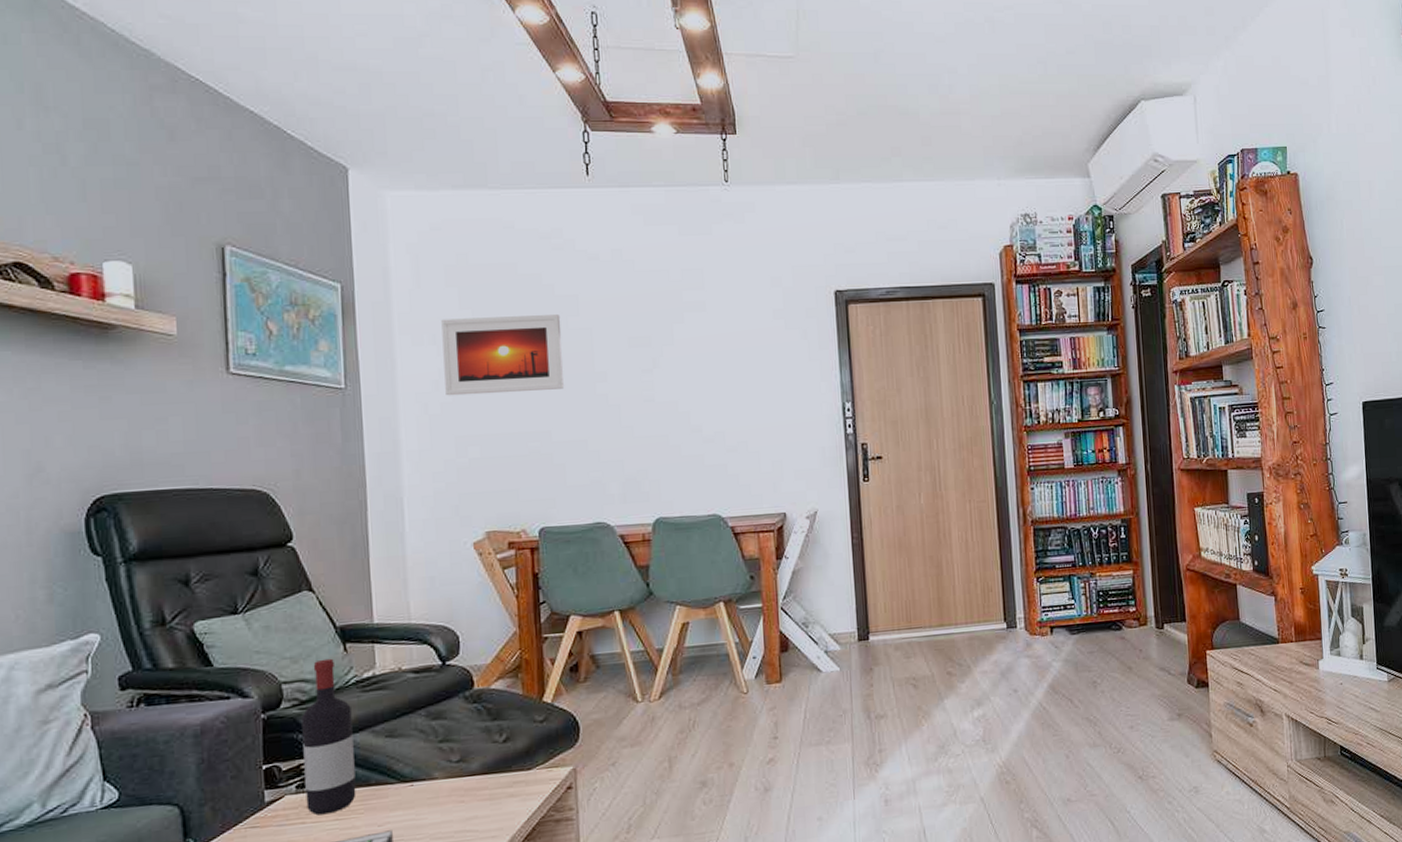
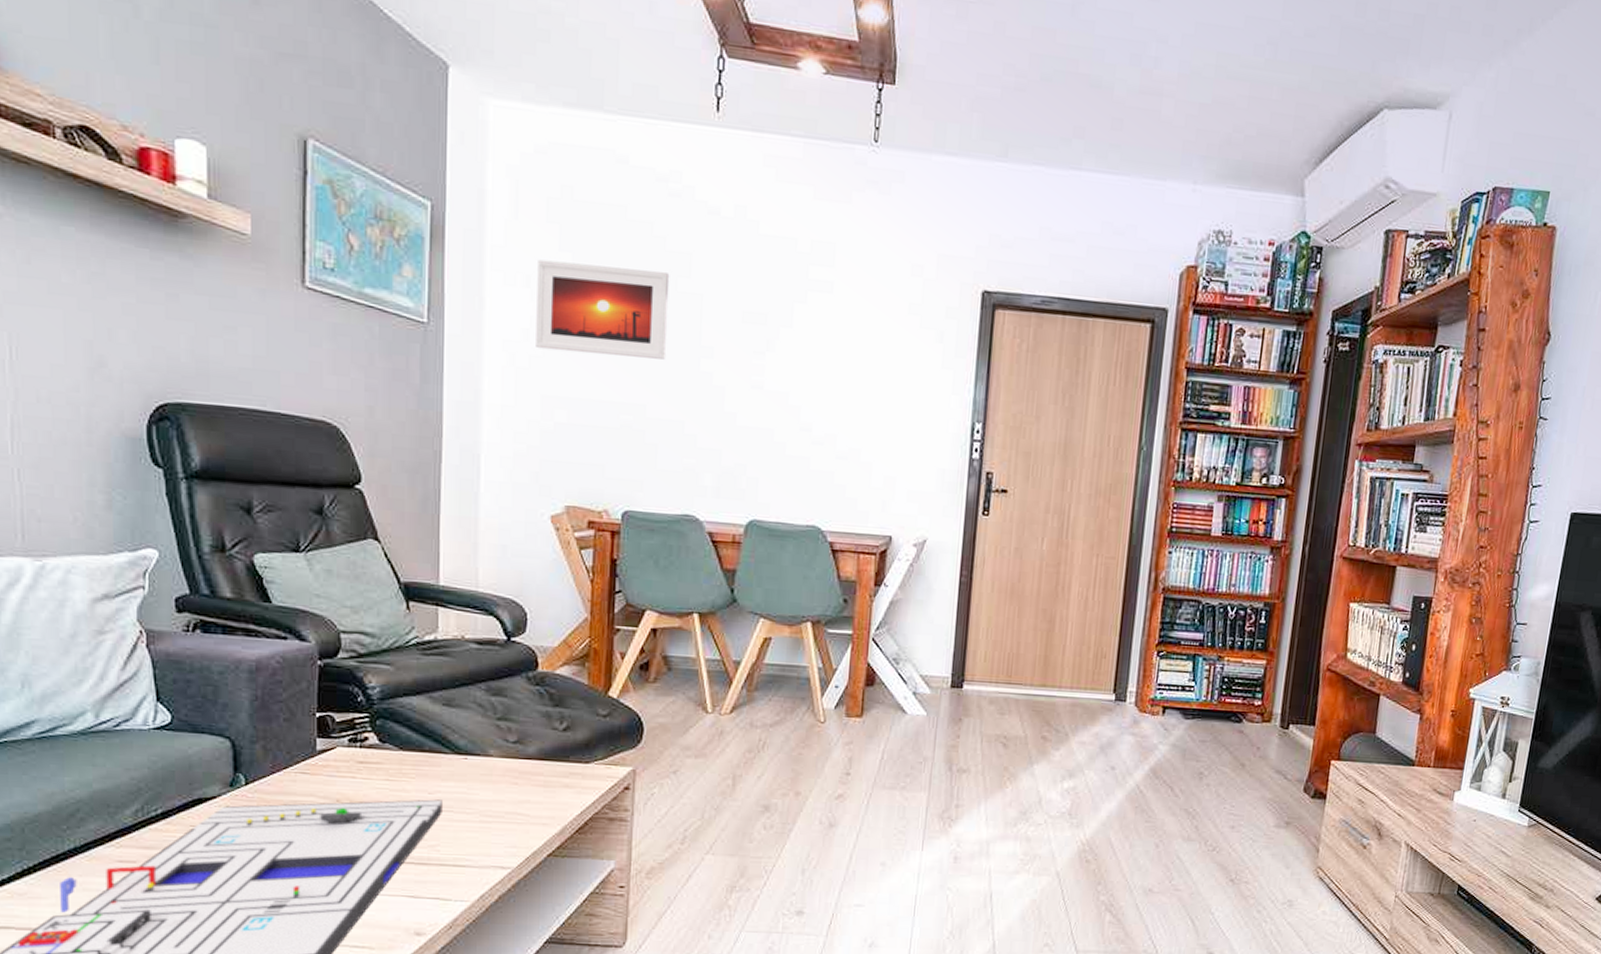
wine bottle: present [301,658,356,816] -> none [358,614,410,773]

